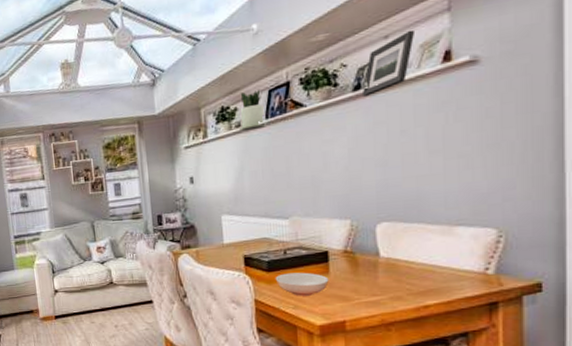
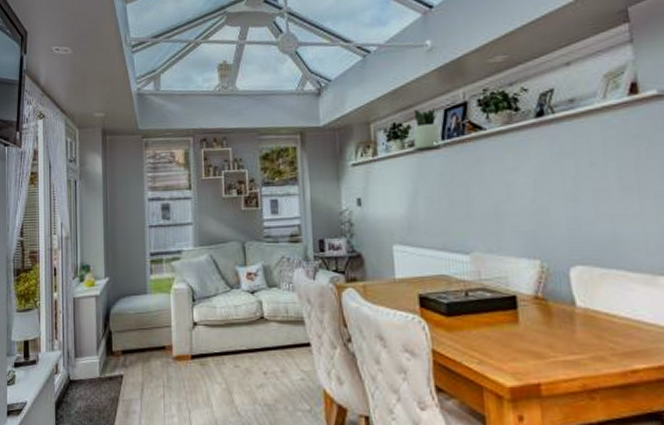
bowl: present [275,272,329,296] -> none [455,319,519,349]
picture frame: present [361,29,416,97] -> none [545,58,598,124]

